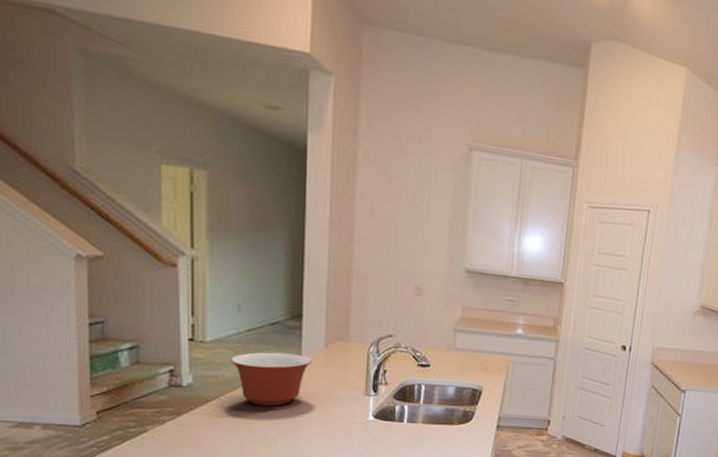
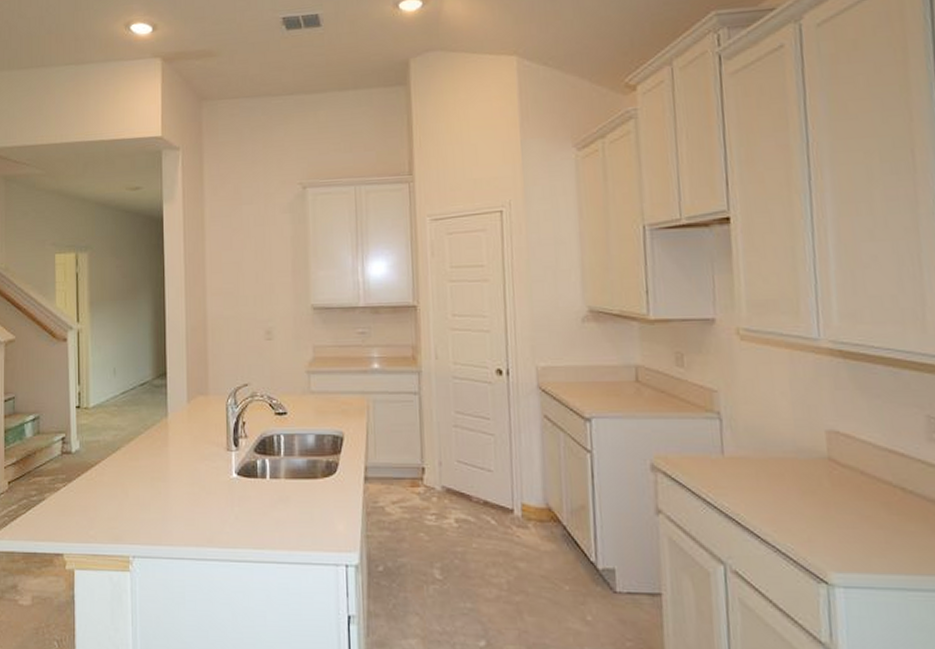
mixing bowl: present [231,352,313,406] -> none [109,412,178,468]

